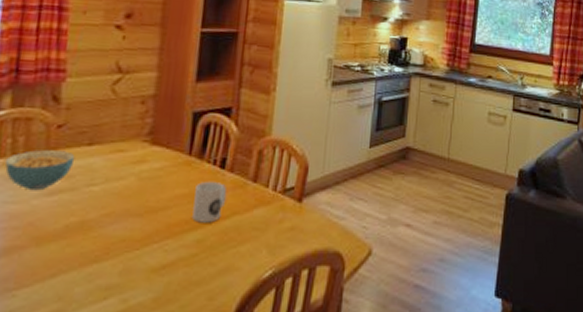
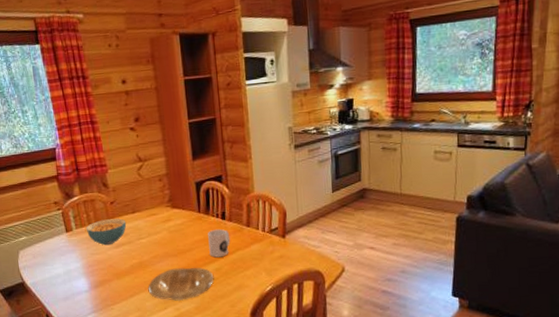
plate: none [83,235,192,288] -> present [148,268,214,302]

